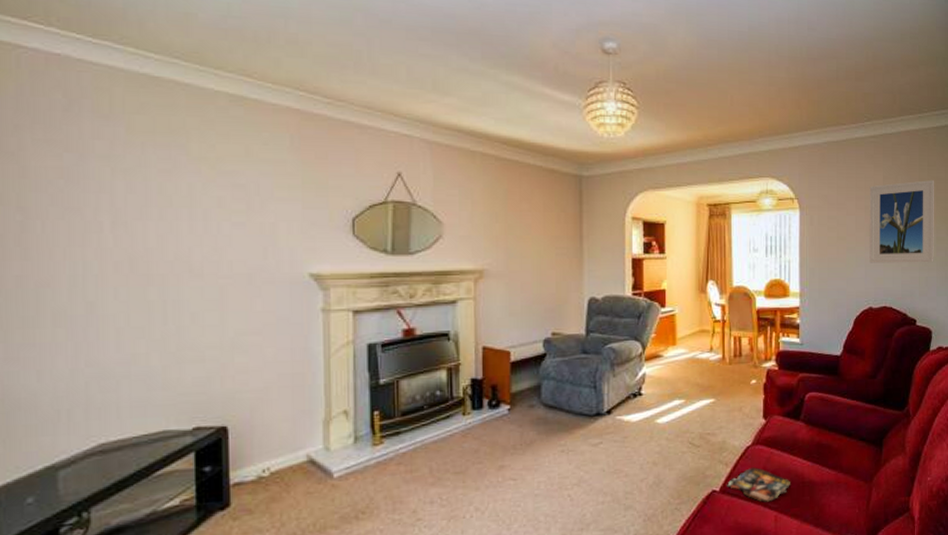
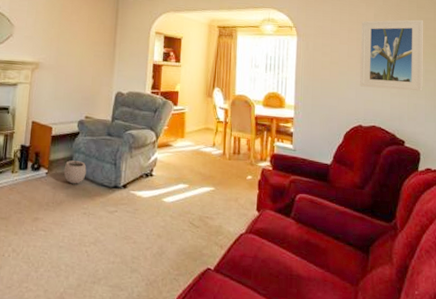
plant pot: none [531,382,560,418] -> present [63,155,87,184]
magazine: present [727,467,790,502] -> none [221,253,279,288]

